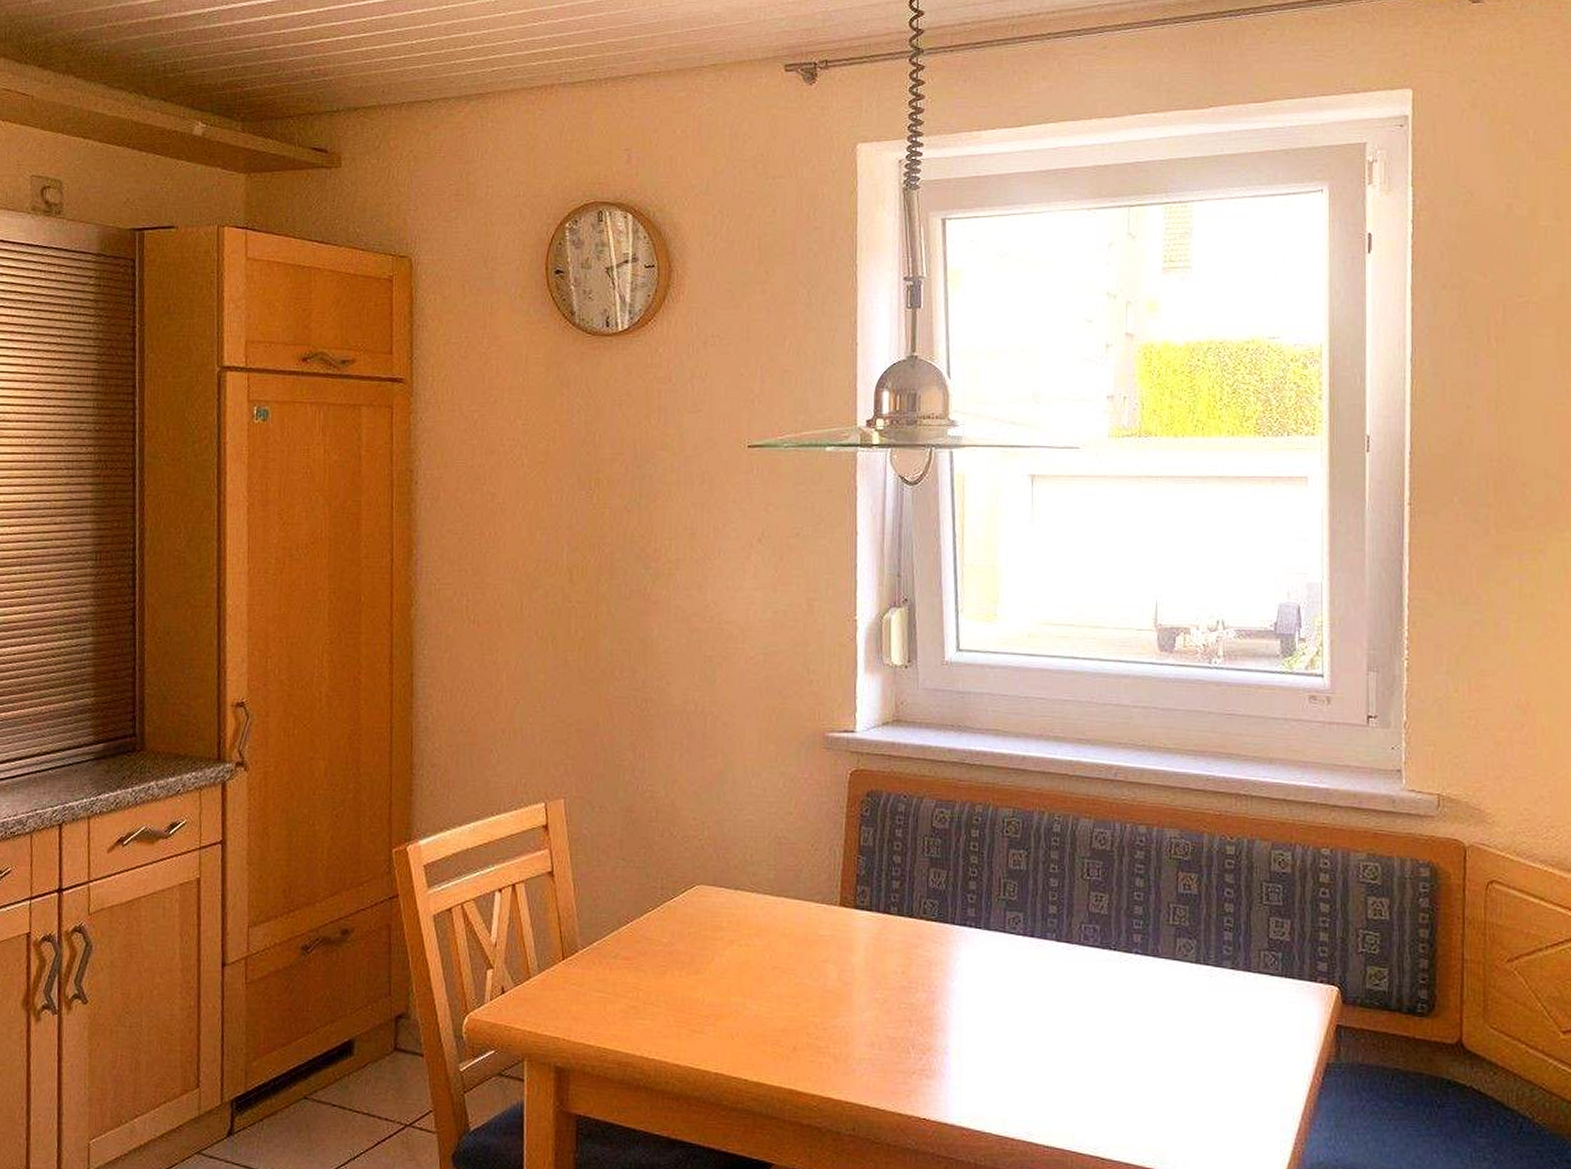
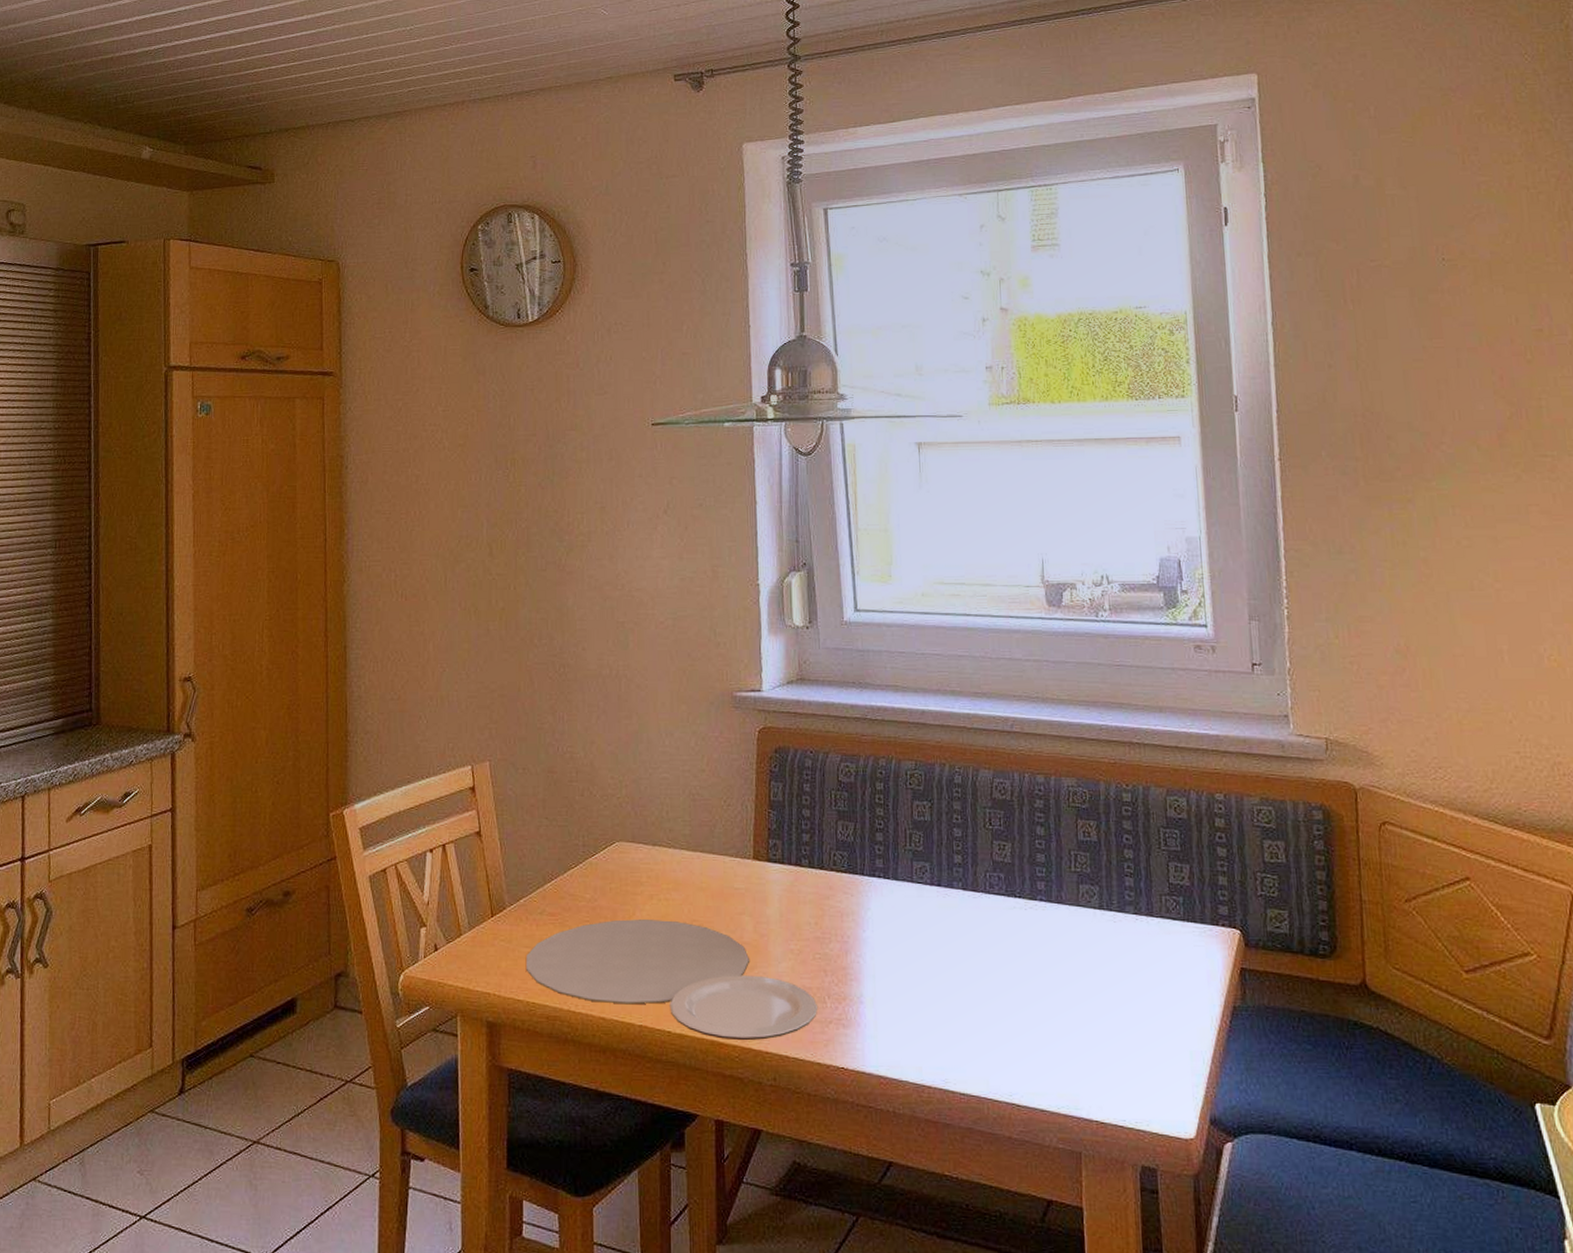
placemat: none [598,965,832,1052] -> present [526,919,749,1005]
plate: none [747,1023,901,1090] -> present [670,975,817,1041]

